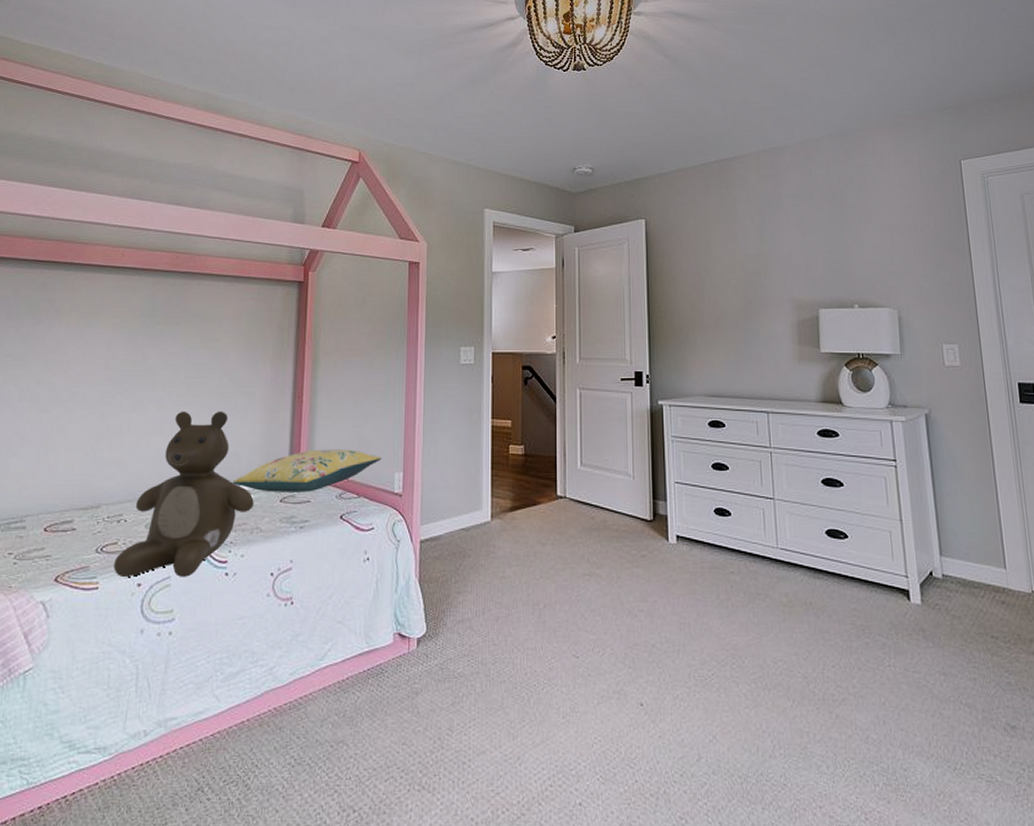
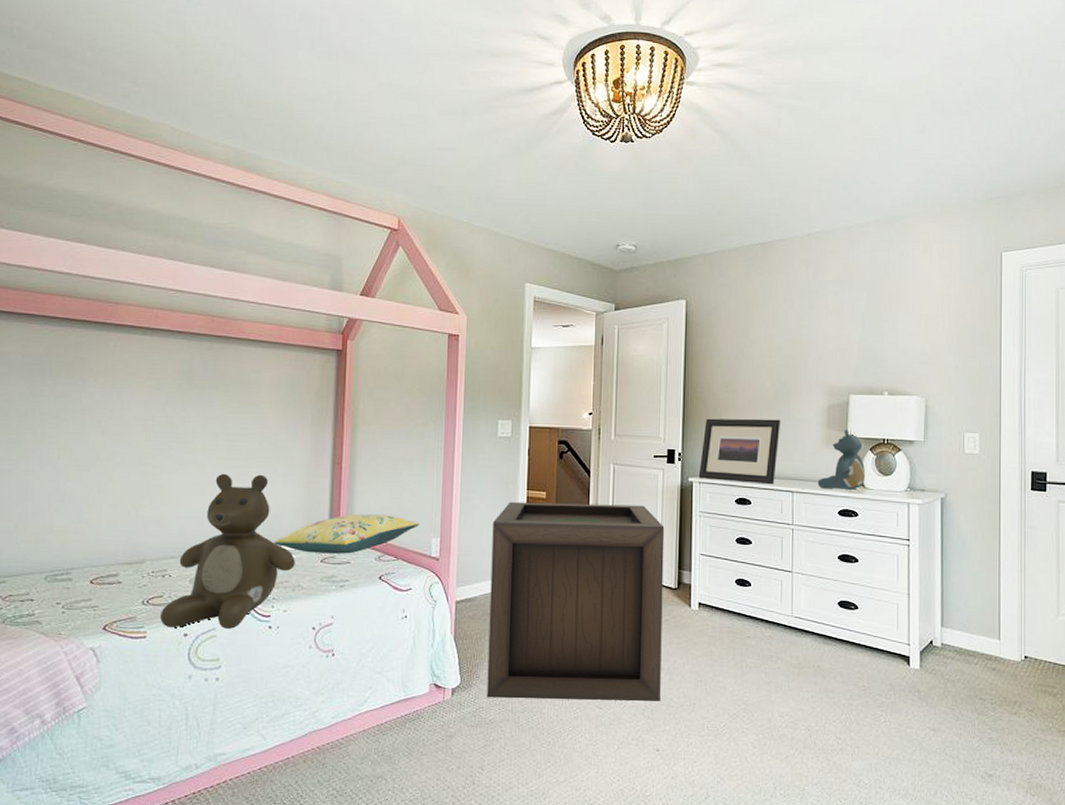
wooden crate: none [454,431,641,648] -> present [486,501,665,701]
picture frame: none [668,337,751,405] -> present [698,418,781,485]
stuffed animal: none [793,345,843,408] -> present [817,429,866,490]

